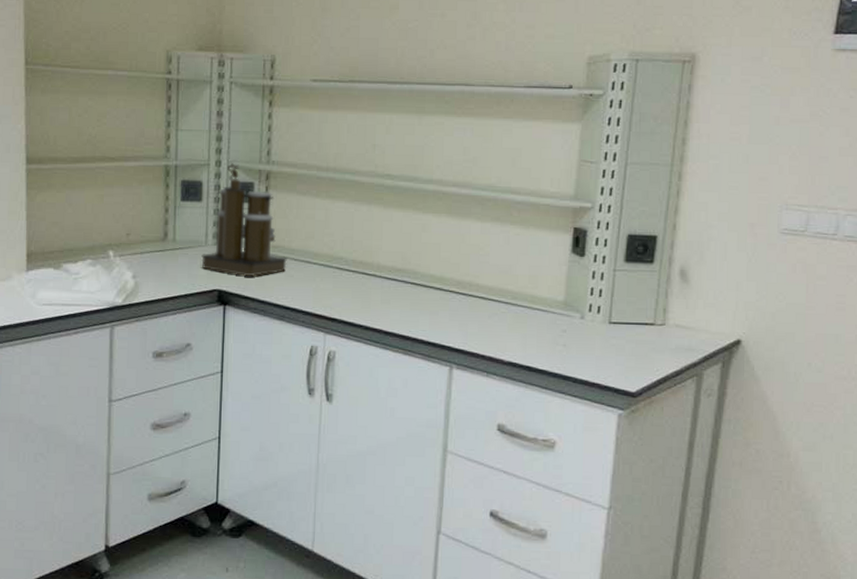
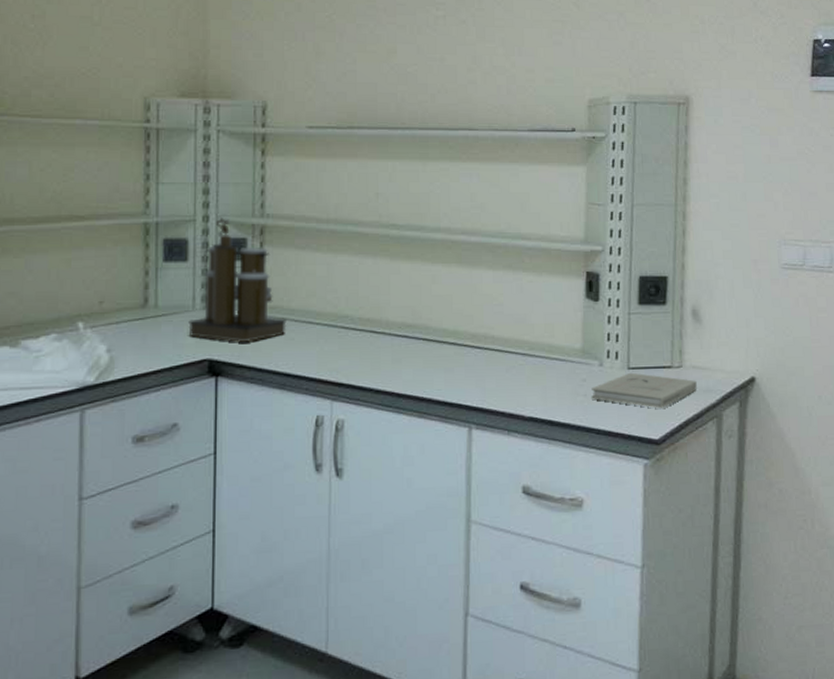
book: none [570,326,679,363] -> present [591,372,697,409]

